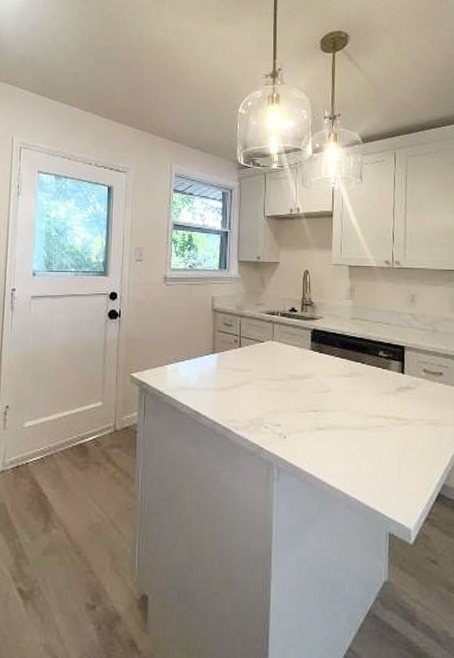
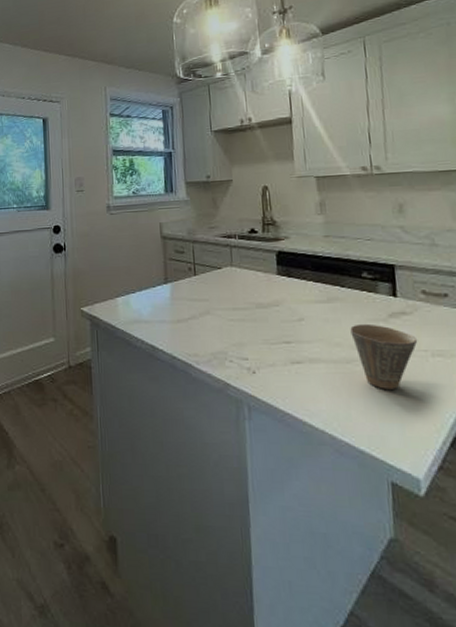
cup: none [366,396,418,453] -> present [350,323,418,389]

